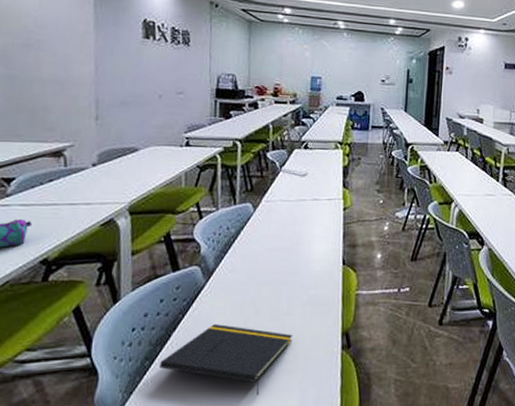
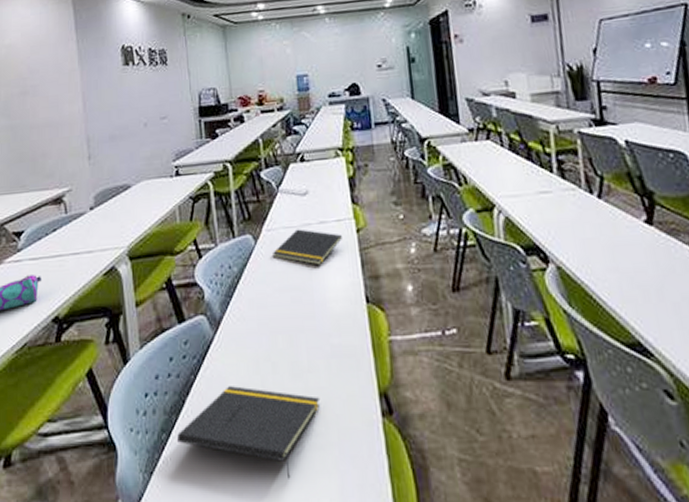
notepad: none [269,203,330,233] -> present [273,229,342,265]

